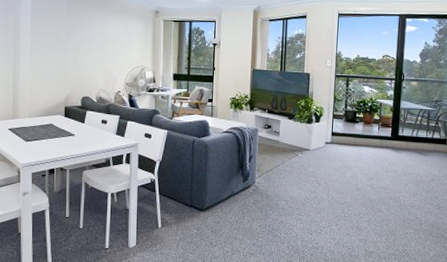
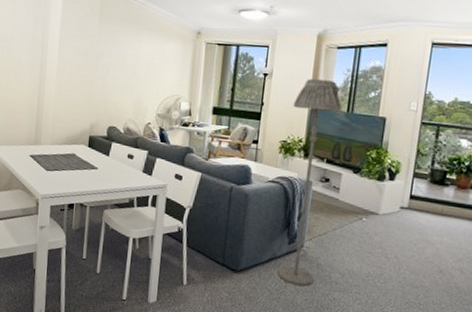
floor lamp: none [236,46,277,215] -> present [277,79,343,286]

